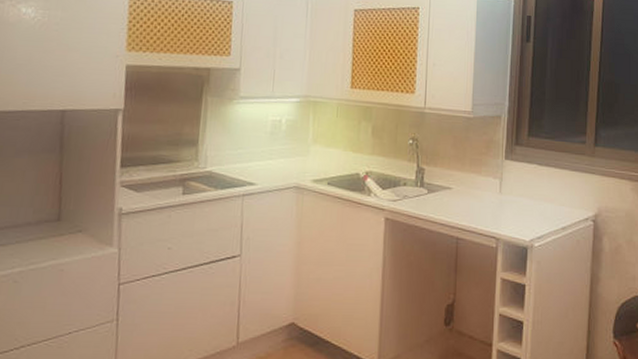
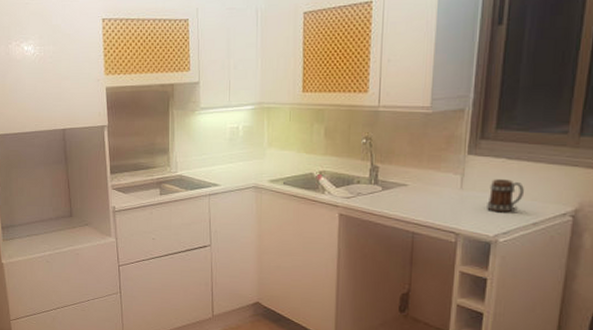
mug: none [523,184,553,218] -> present [487,179,524,213]

